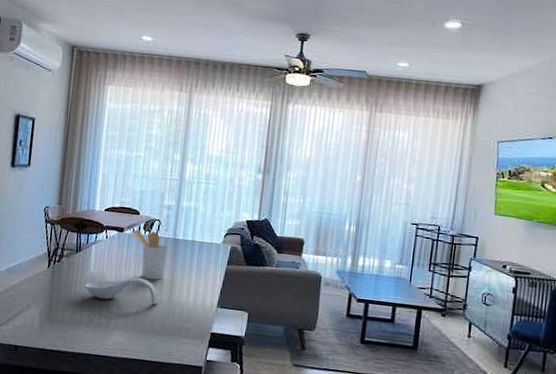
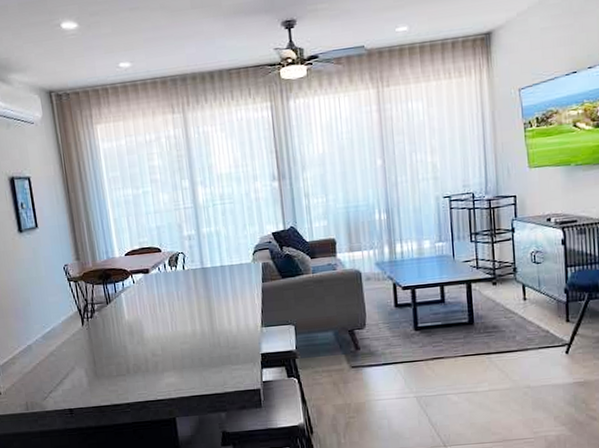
spoon rest: present [84,277,160,305] -> none [123,314,202,345]
utensil holder: present [130,229,169,280] -> none [156,265,202,315]

